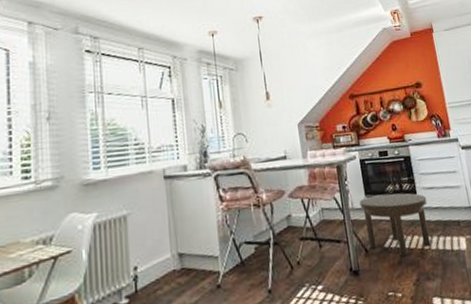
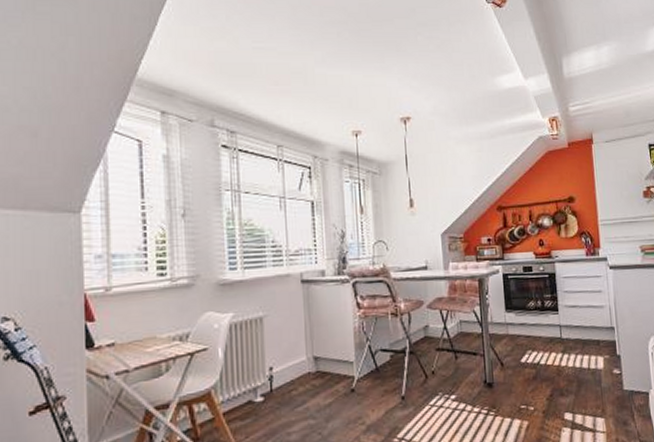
side table: present [359,193,431,257] -> none [499,309,569,373]

